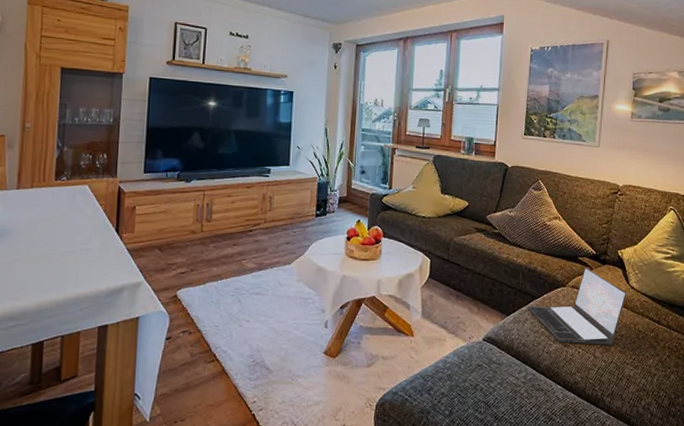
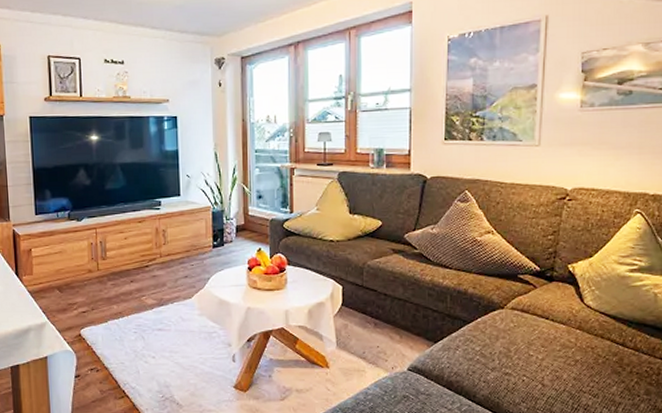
laptop: present [528,267,627,345] -> none [459,286,582,372]

